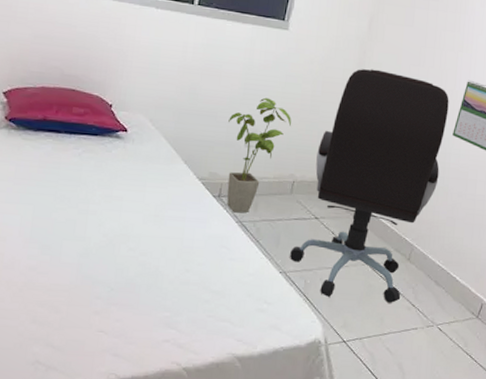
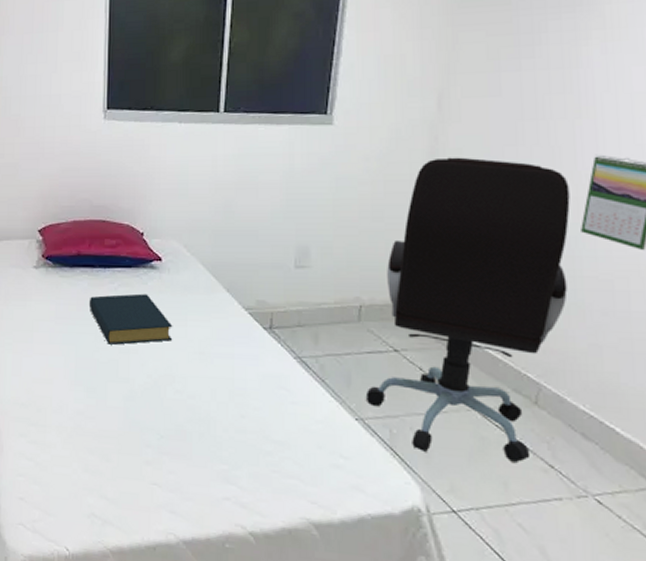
hardback book: none [50,159,132,206] -> present [88,293,173,345]
house plant: present [227,97,291,213] -> none [272,207,349,347]

